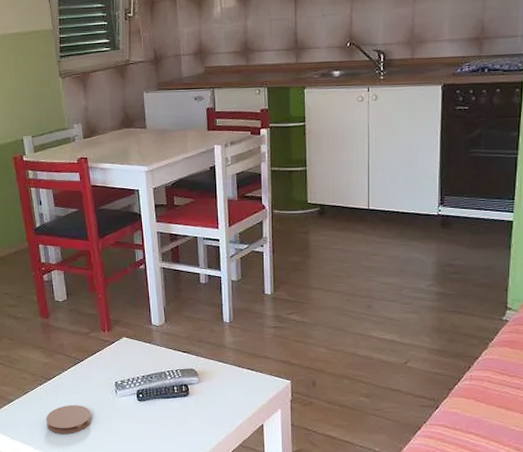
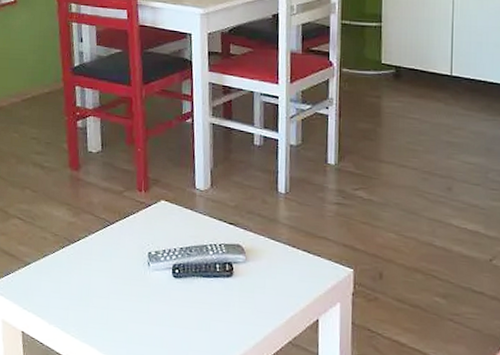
coaster: present [45,404,92,435] -> none [64,274,119,310]

